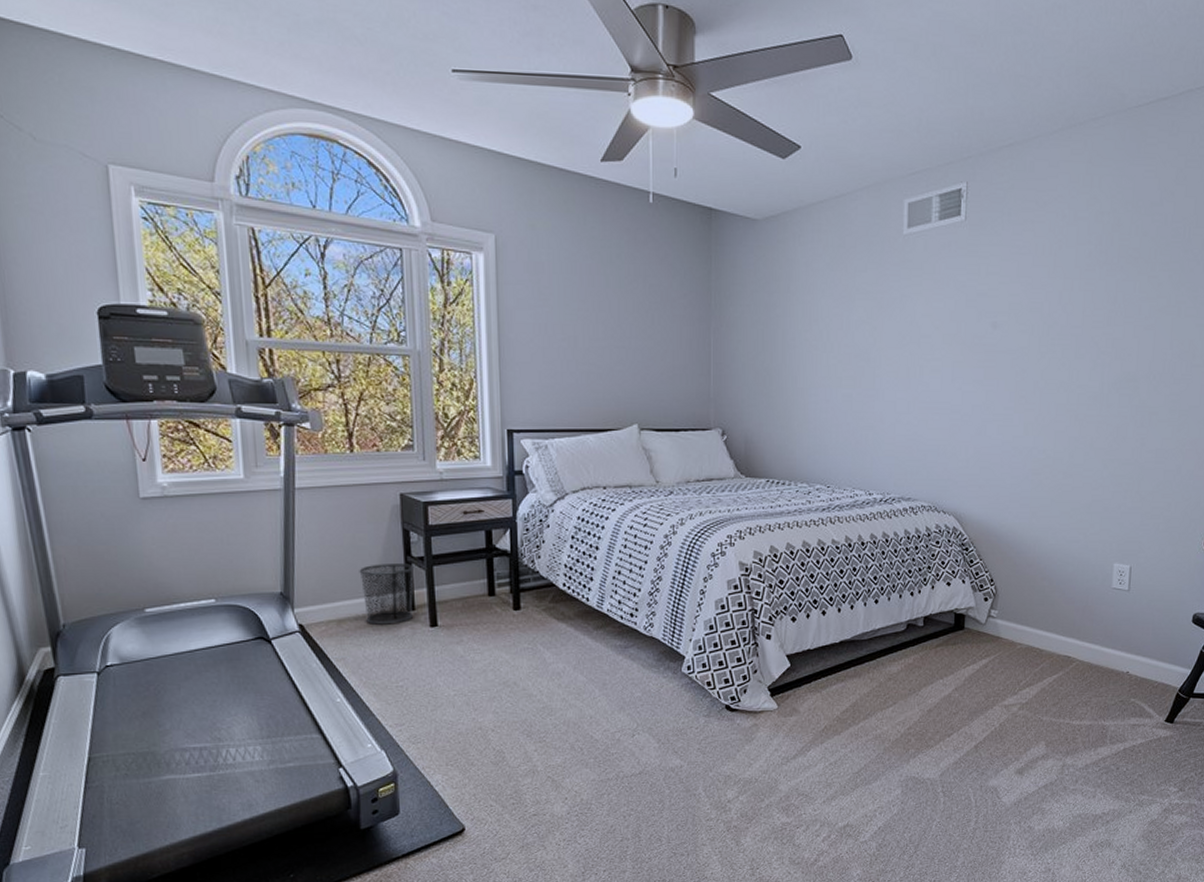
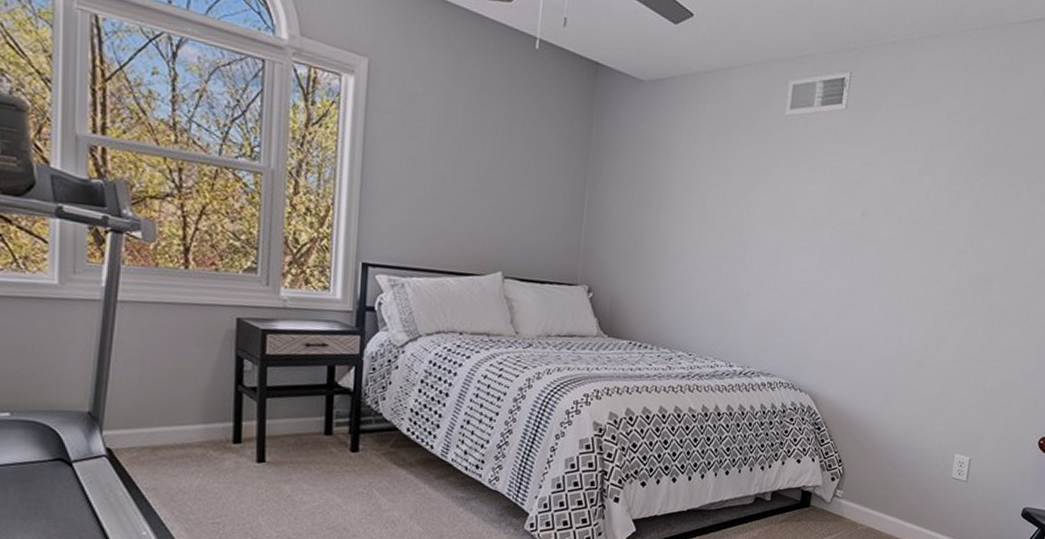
waste bin: present [359,563,415,625] -> none [182,390,246,456]

